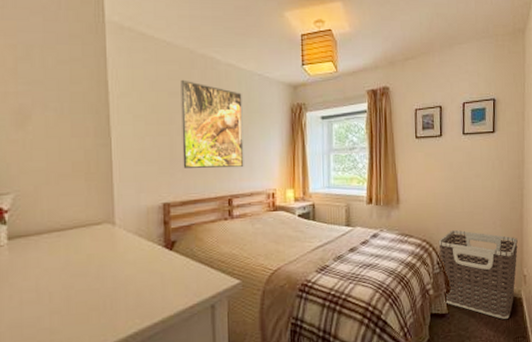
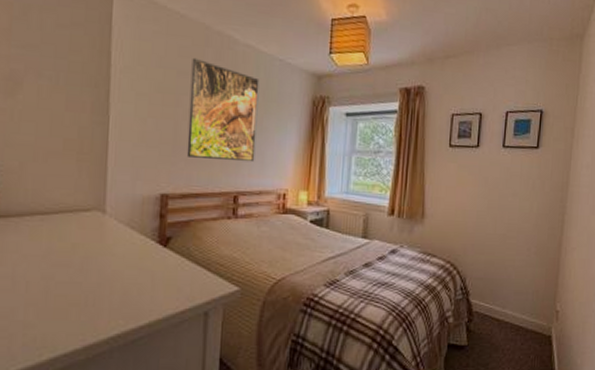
clothes hamper: present [438,229,518,319] -> none [464,252,553,358]

